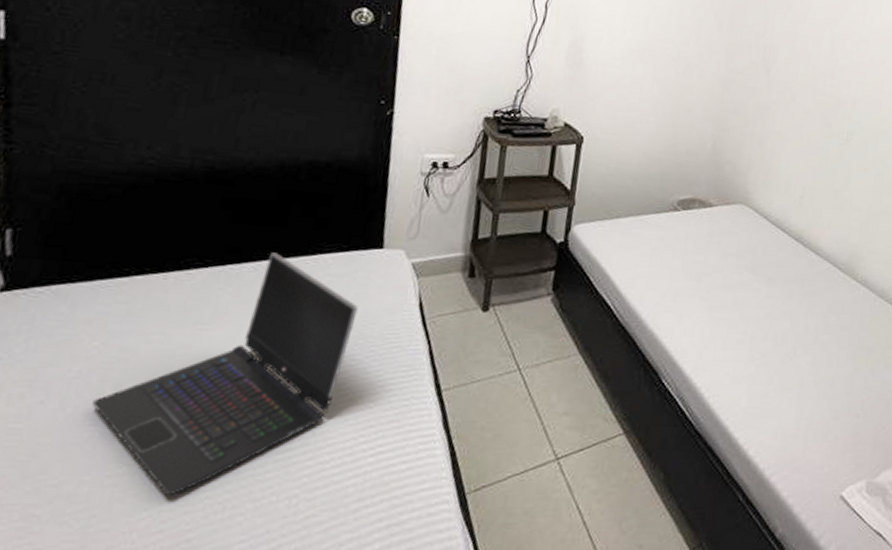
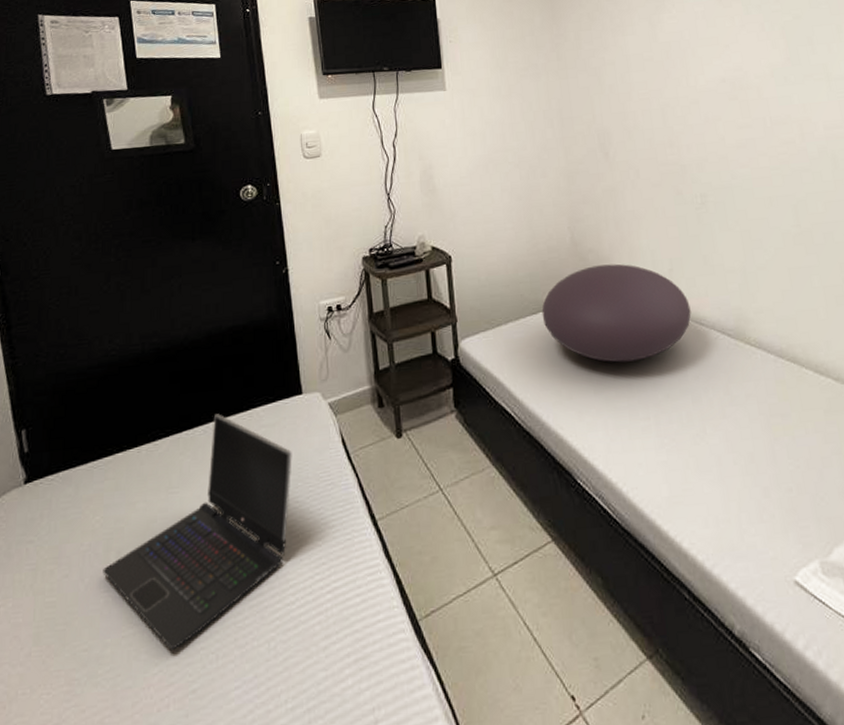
cushion: none [664,177,811,277] -> present [541,263,691,363]

